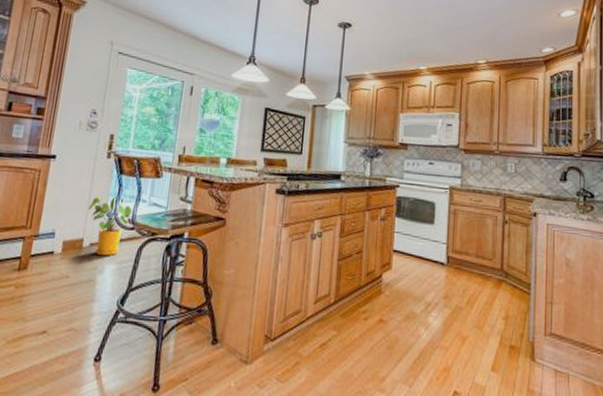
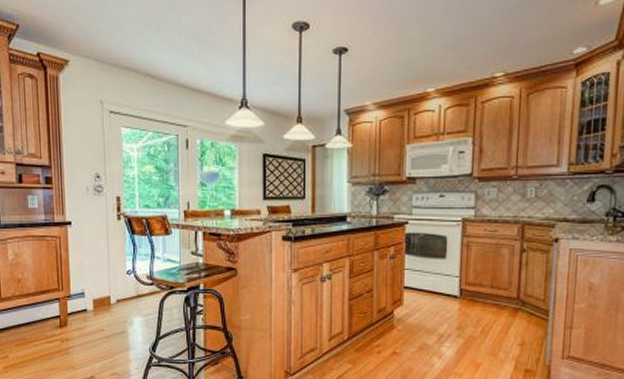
house plant: present [88,196,133,256] -> none [109,256,150,310]

